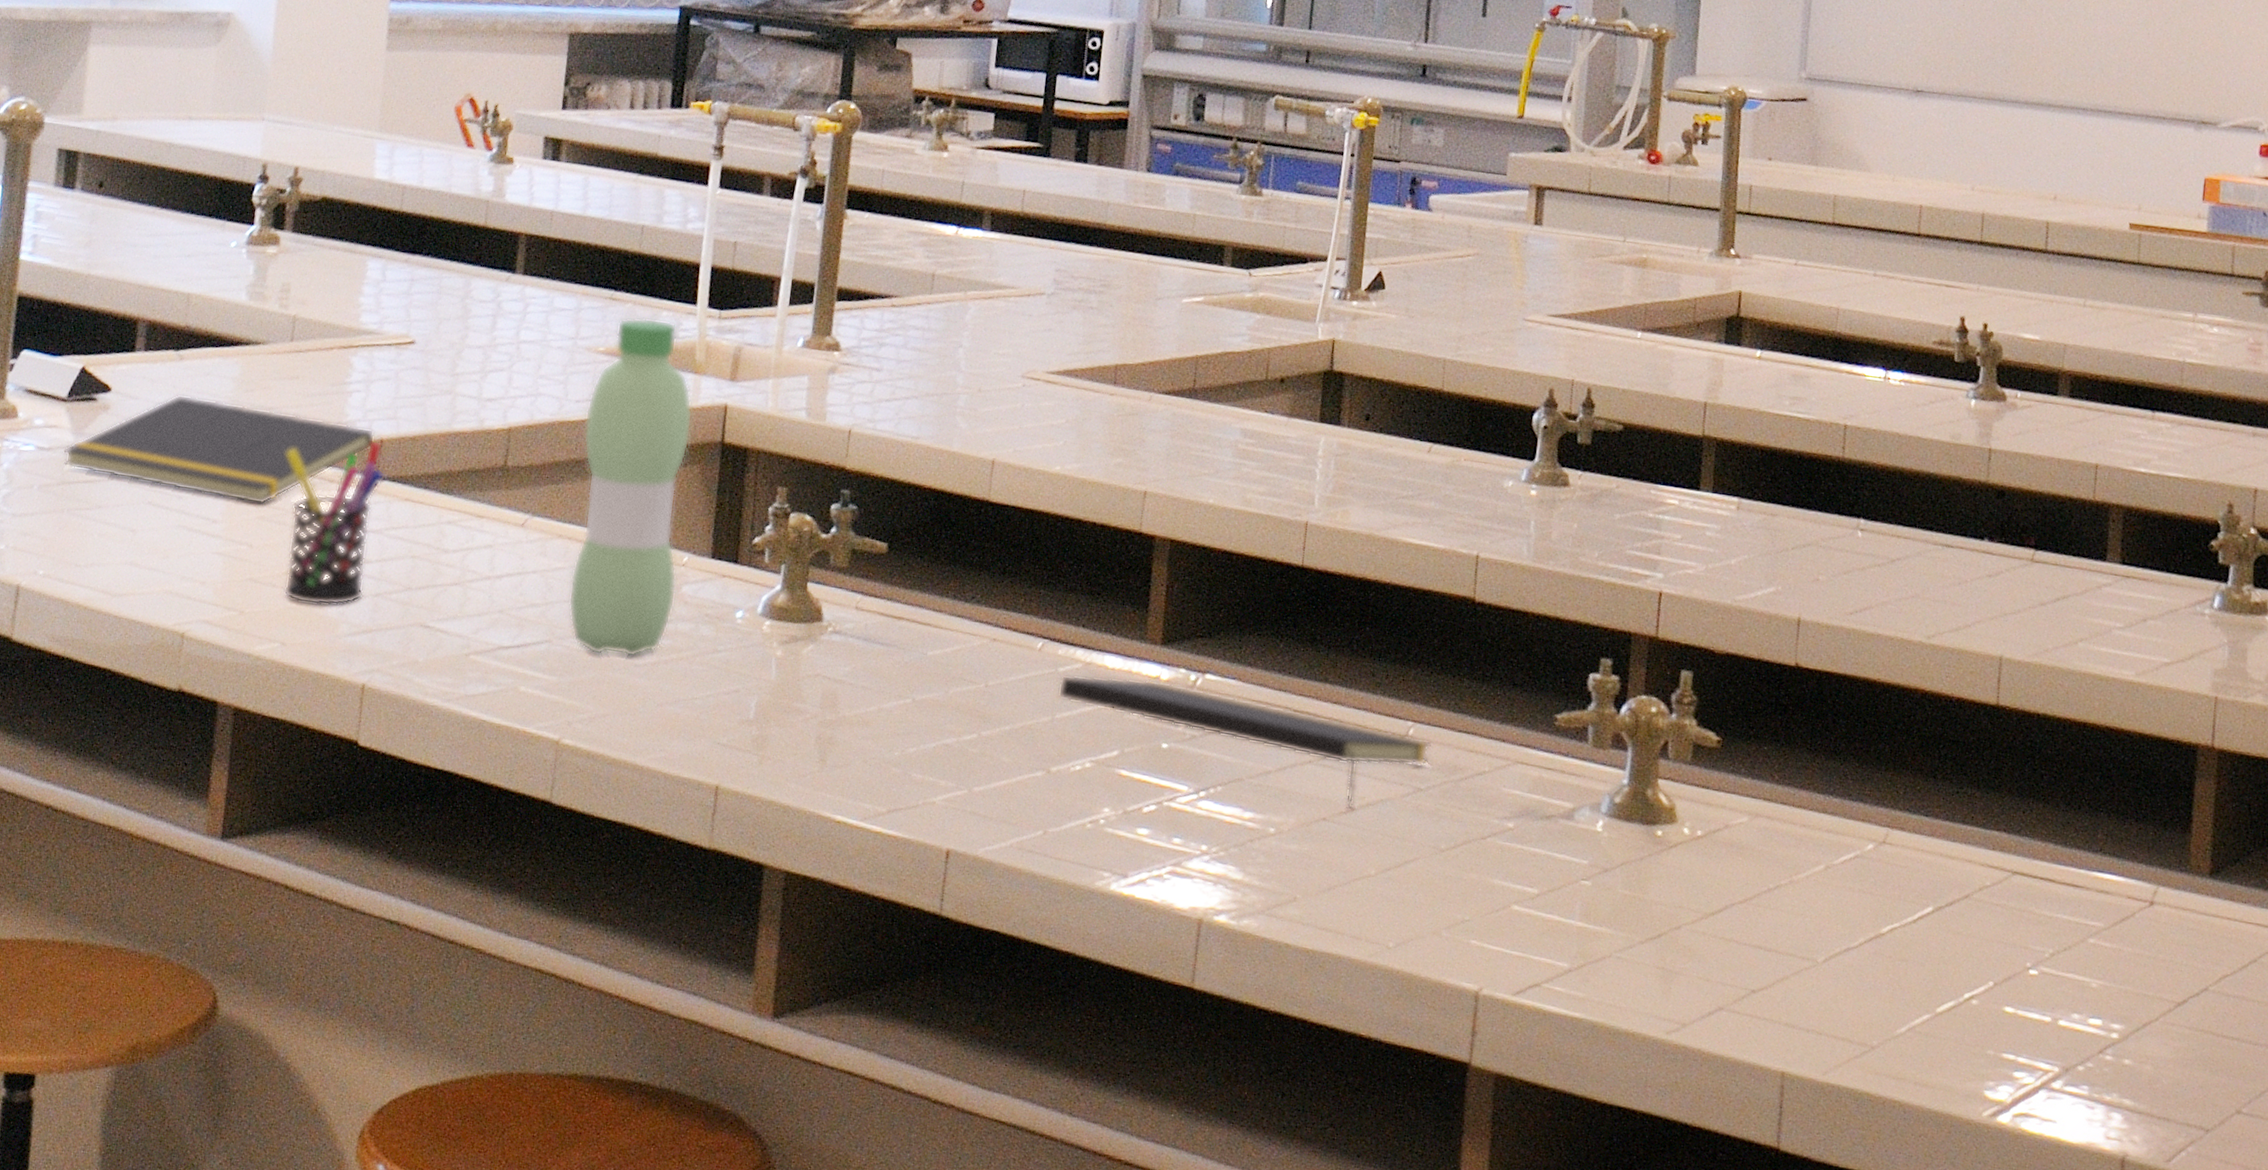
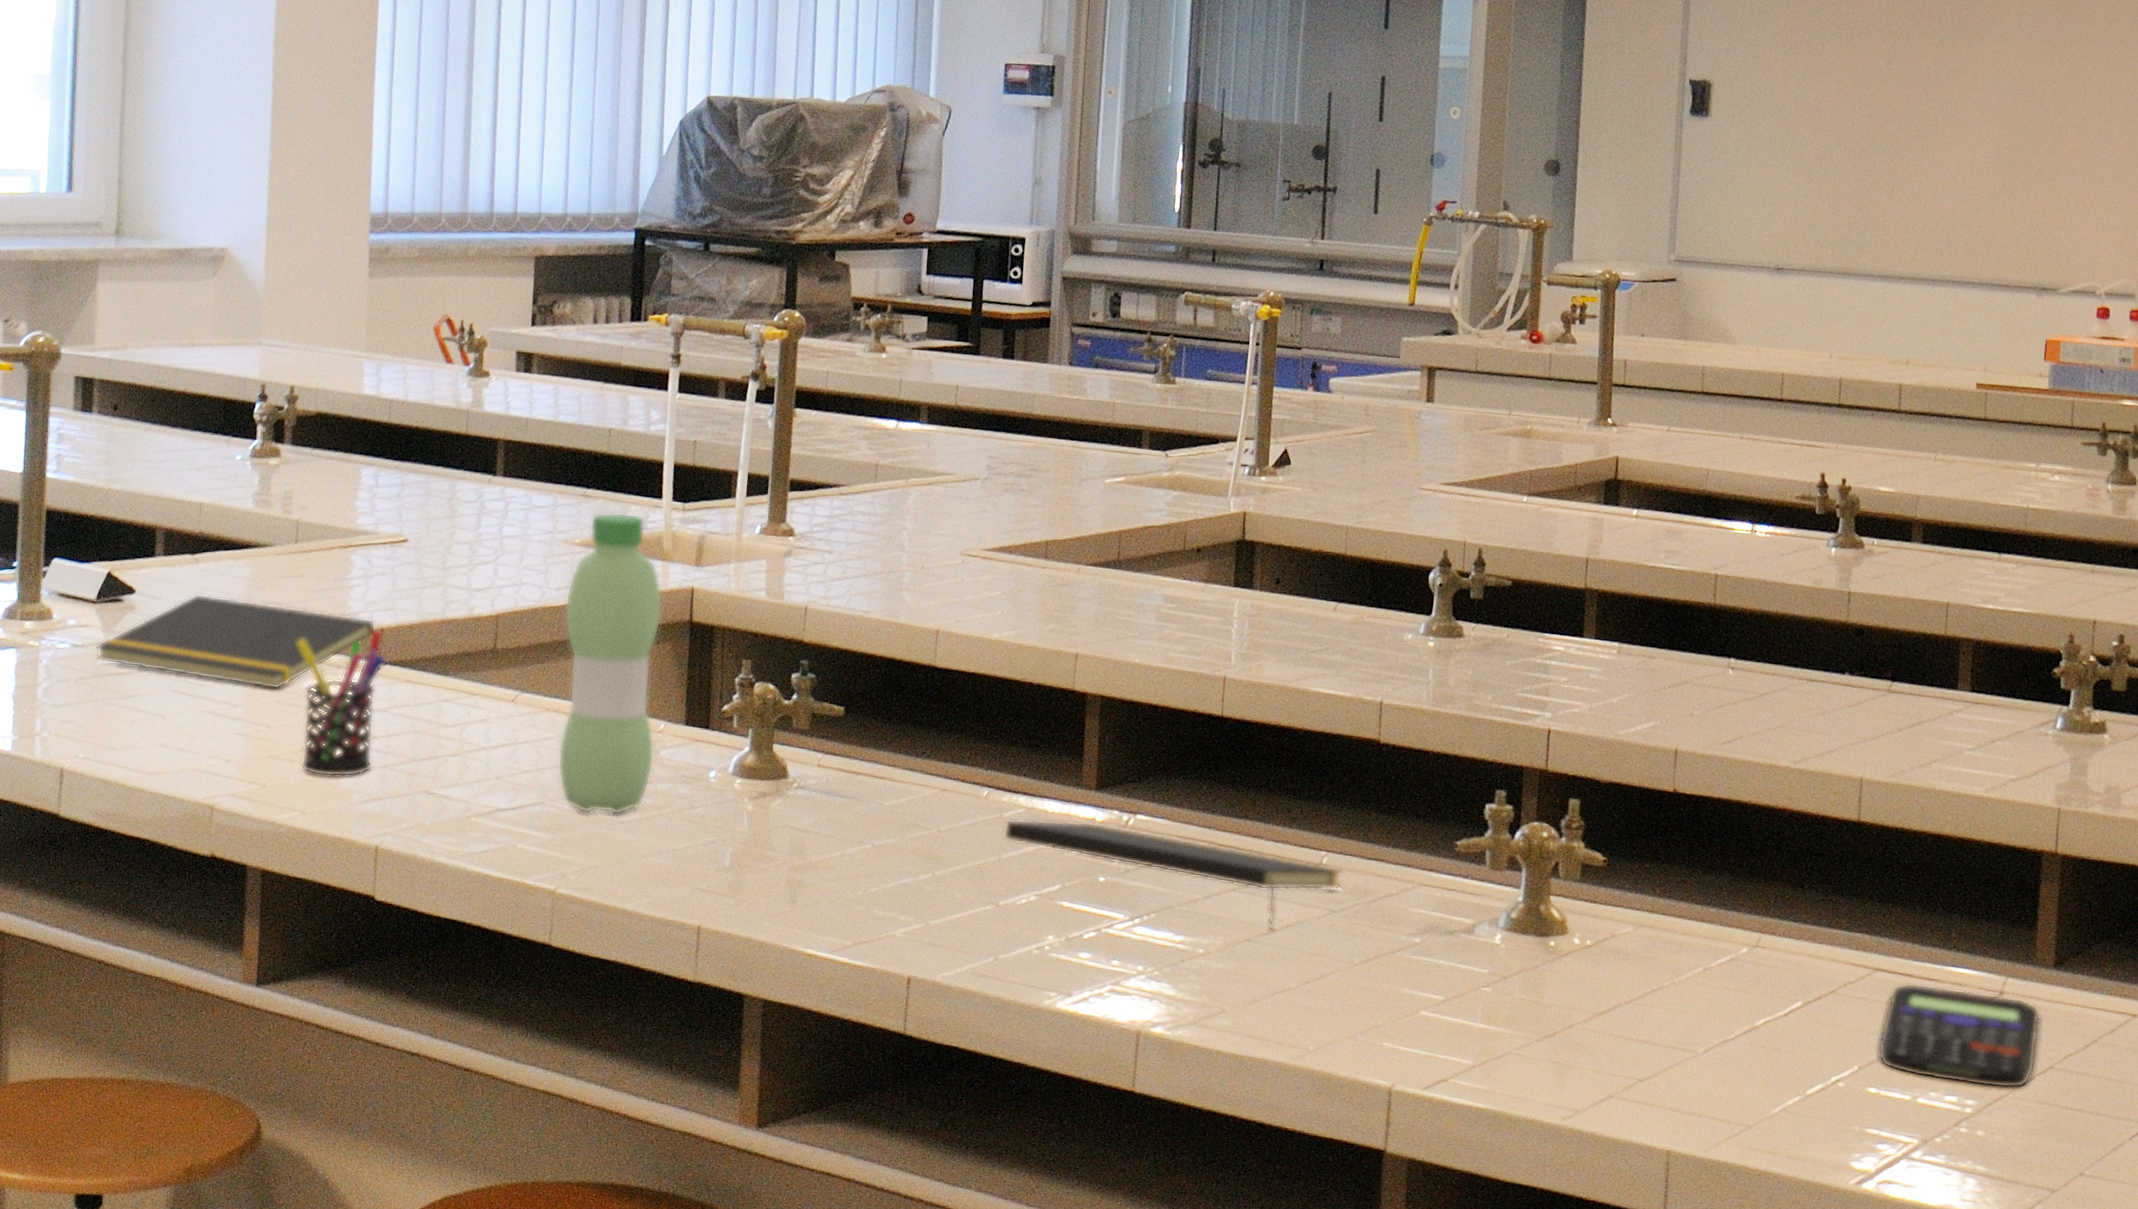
calculator: none [2015,888,2195,1013] -> present [1877,982,2041,1089]

